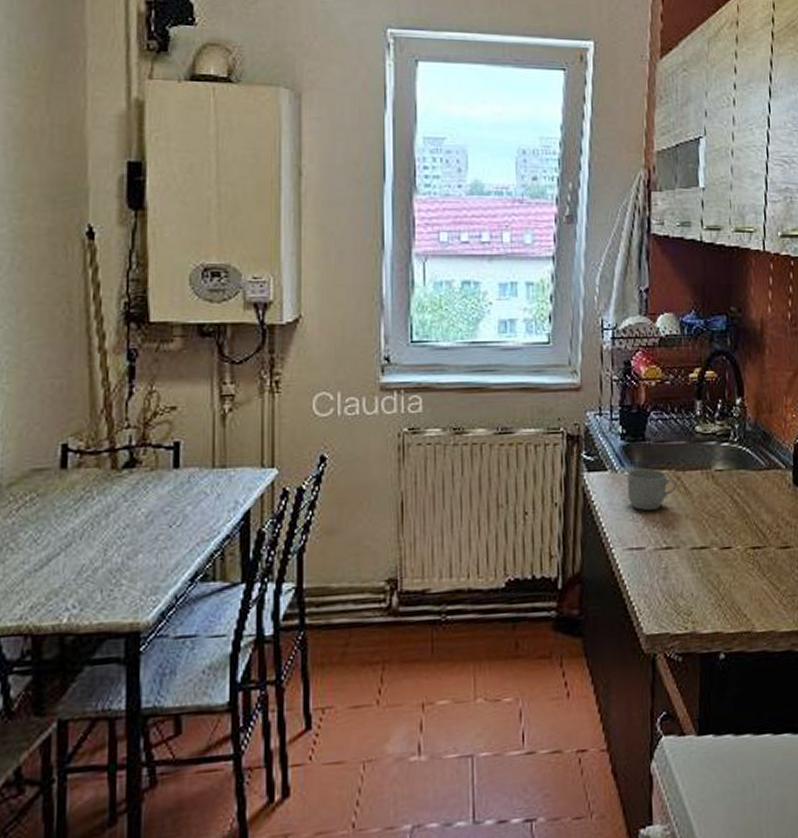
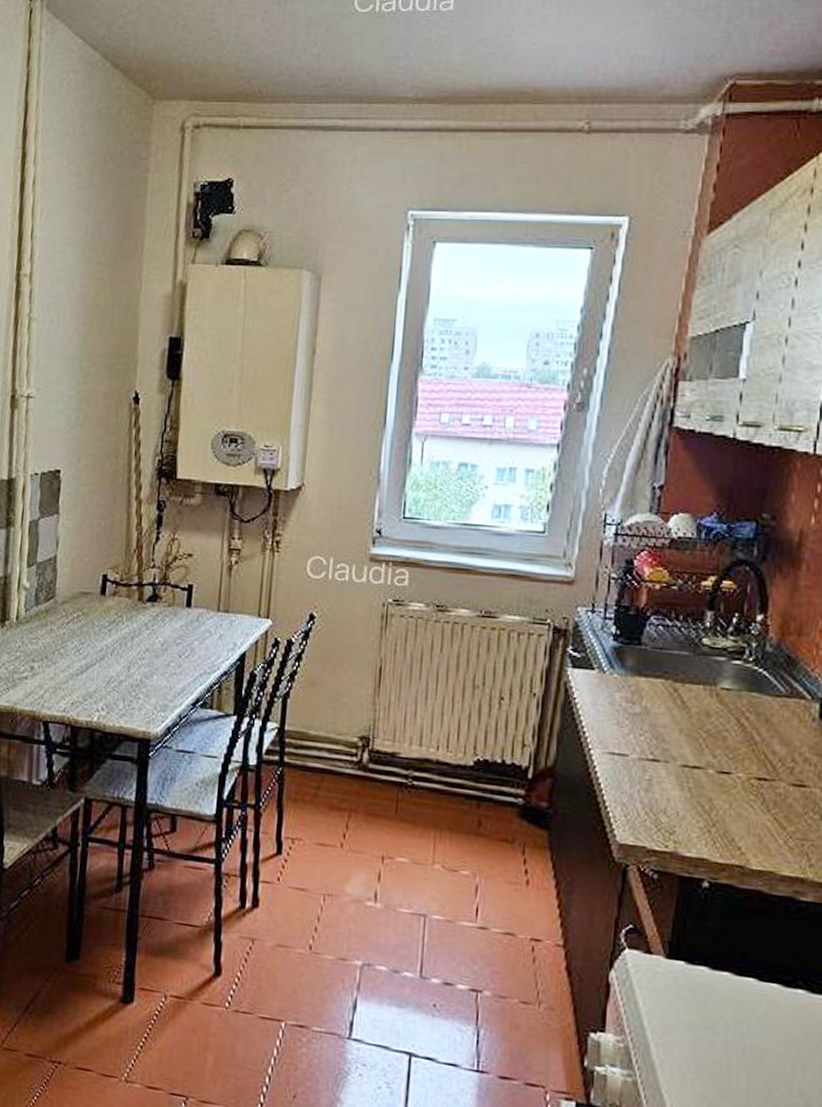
mug: present [627,468,677,510] -> none [614,673,673,718]

